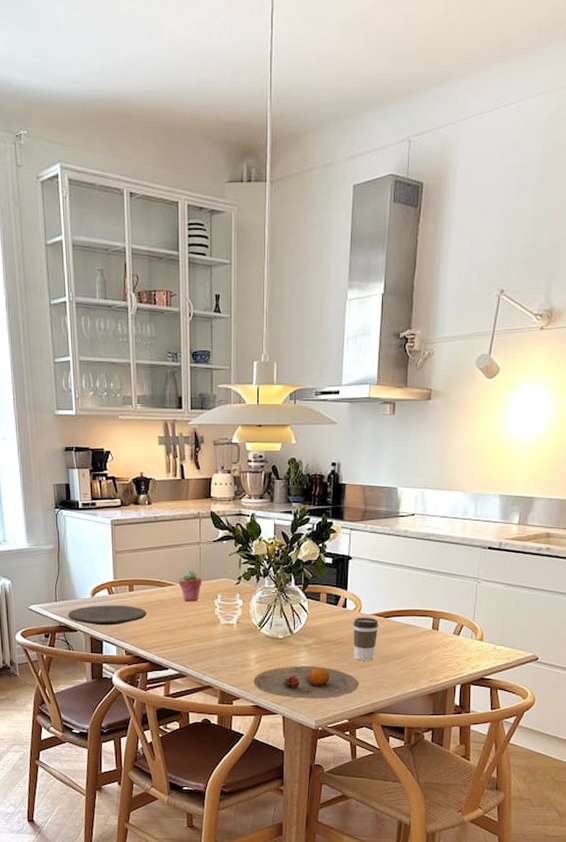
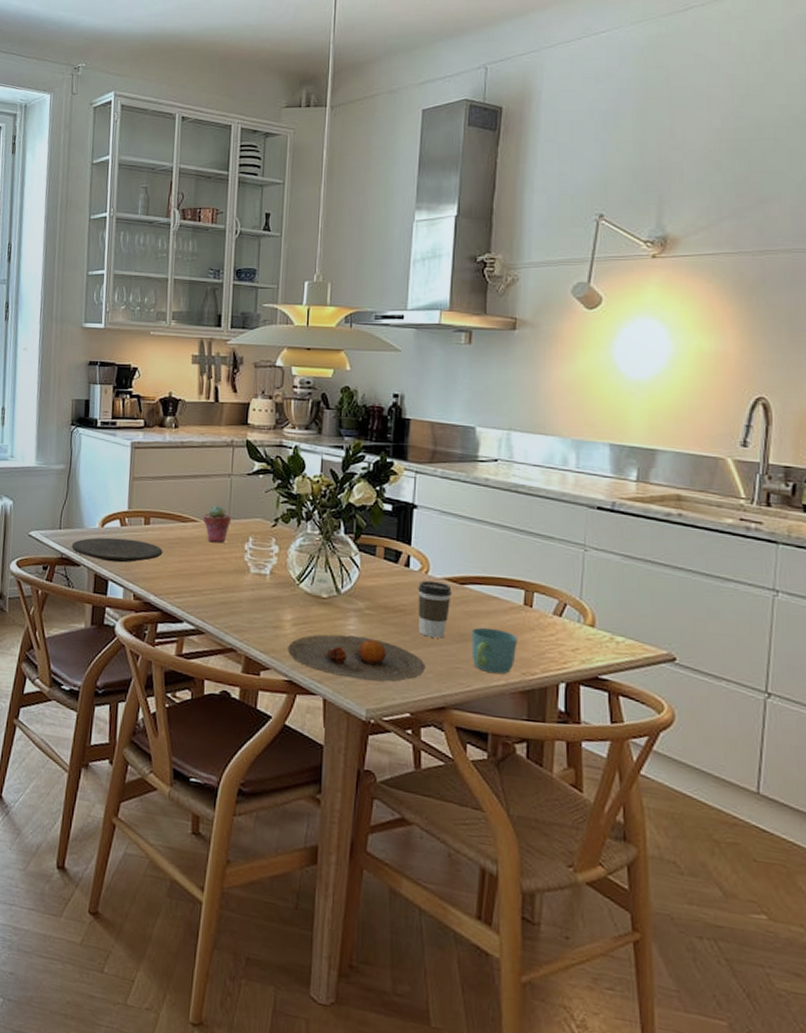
mug: none [393,649,427,683] -> present [471,627,518,674]

